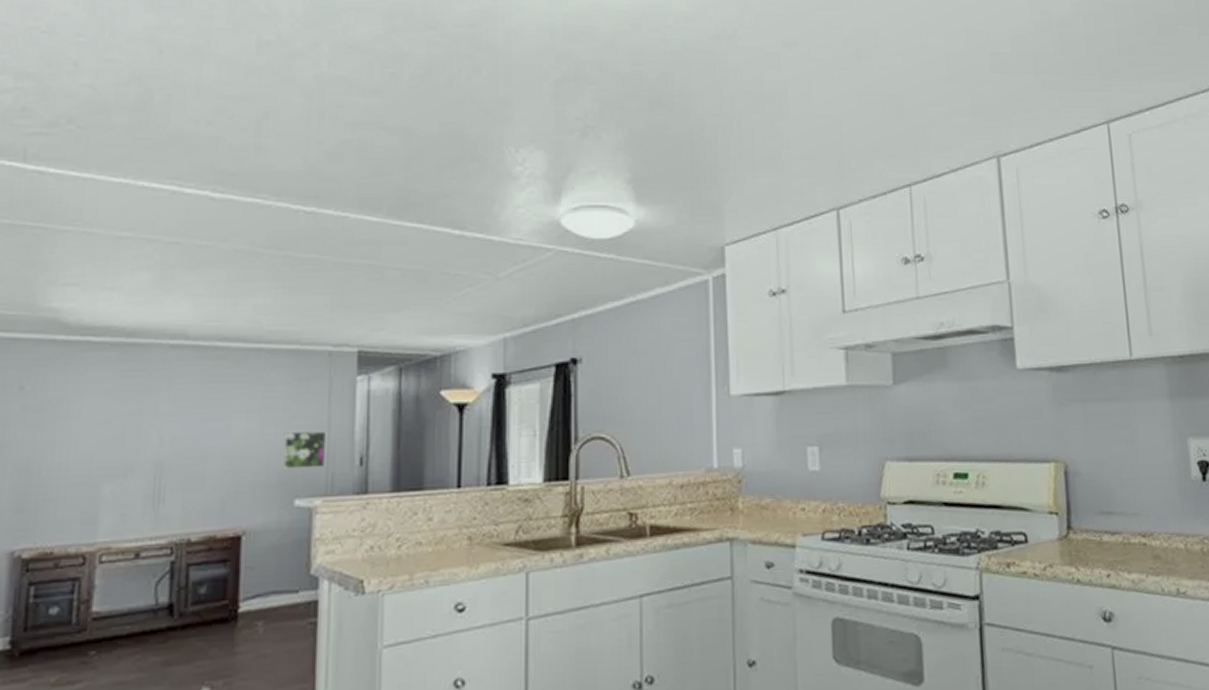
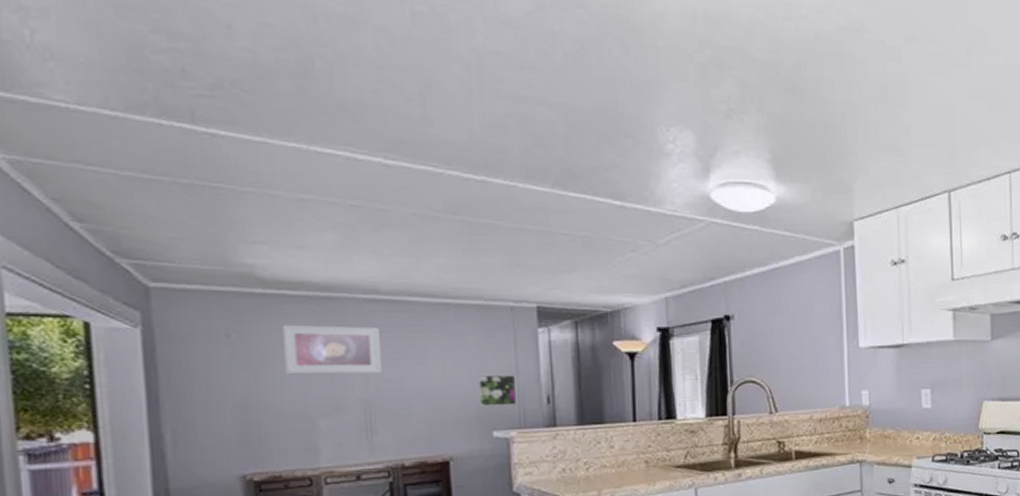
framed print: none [76,374,184,432] -> present [283,324,382,374]

